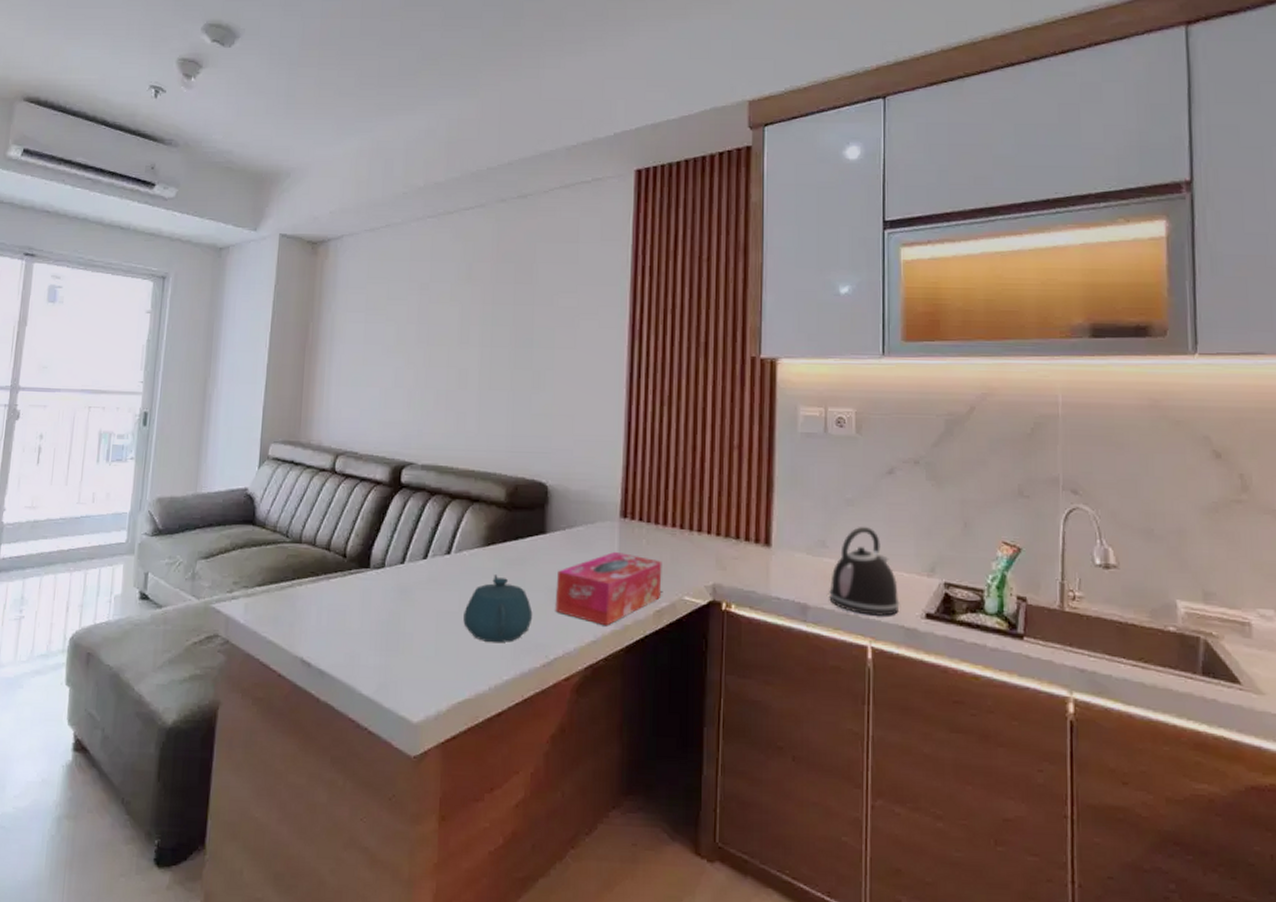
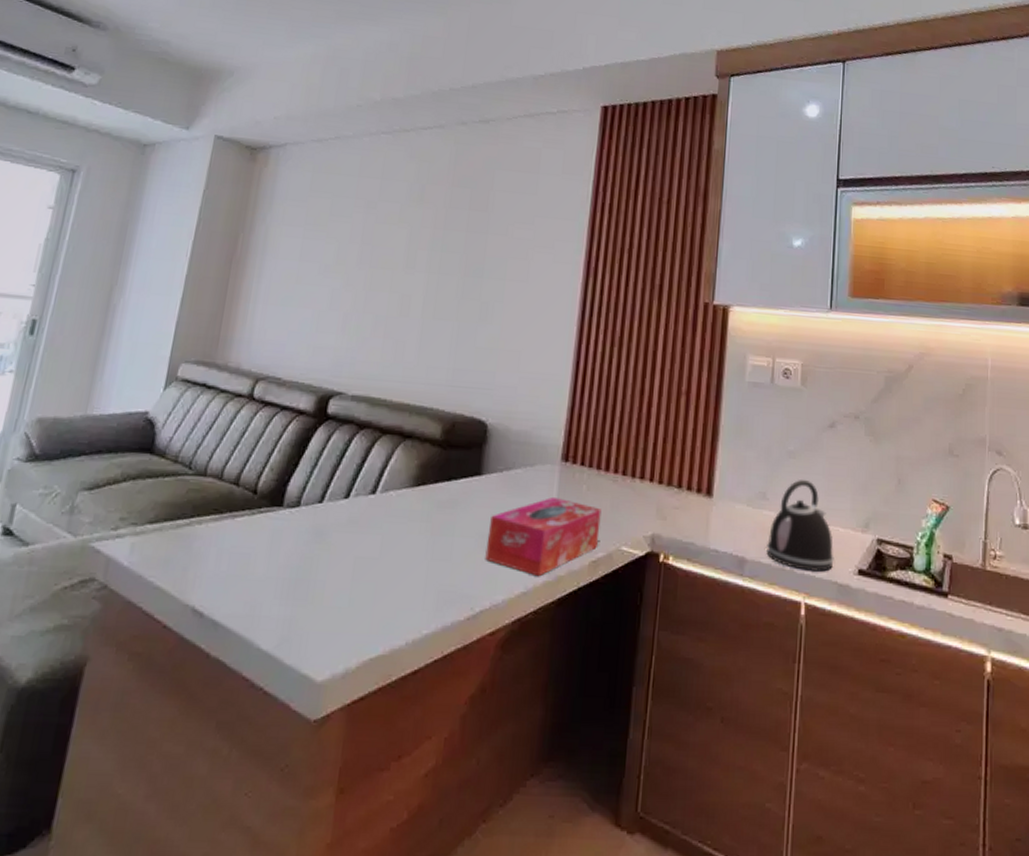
teapot: present [463,575,533,643] -> none [383,518,461,594]

